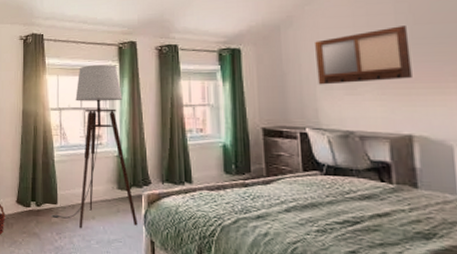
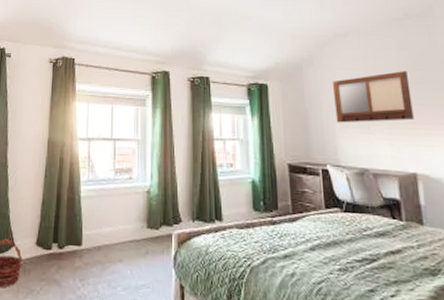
floor lamp: present [50,65,138,229] -> none [74,94,167,274]

